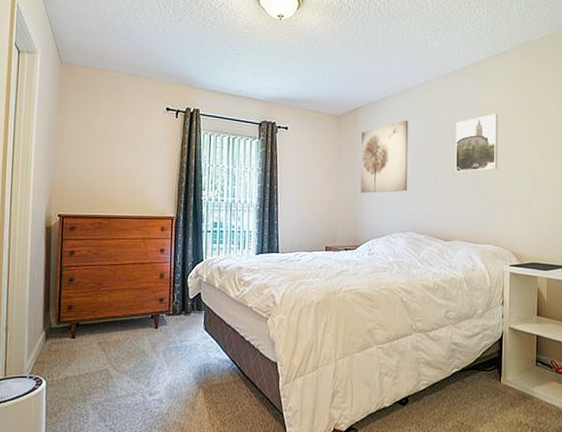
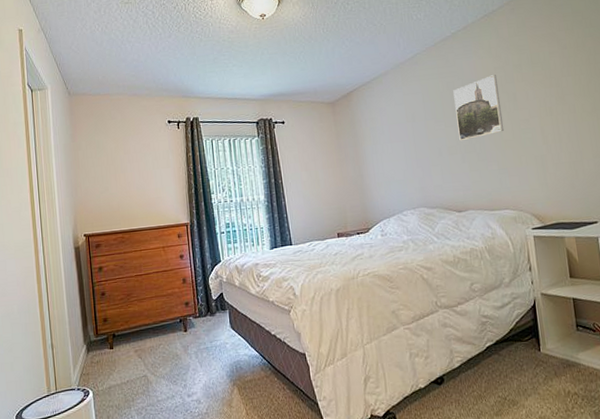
wall art: present [360,120,408,193] -> none [358,96,412,175]

